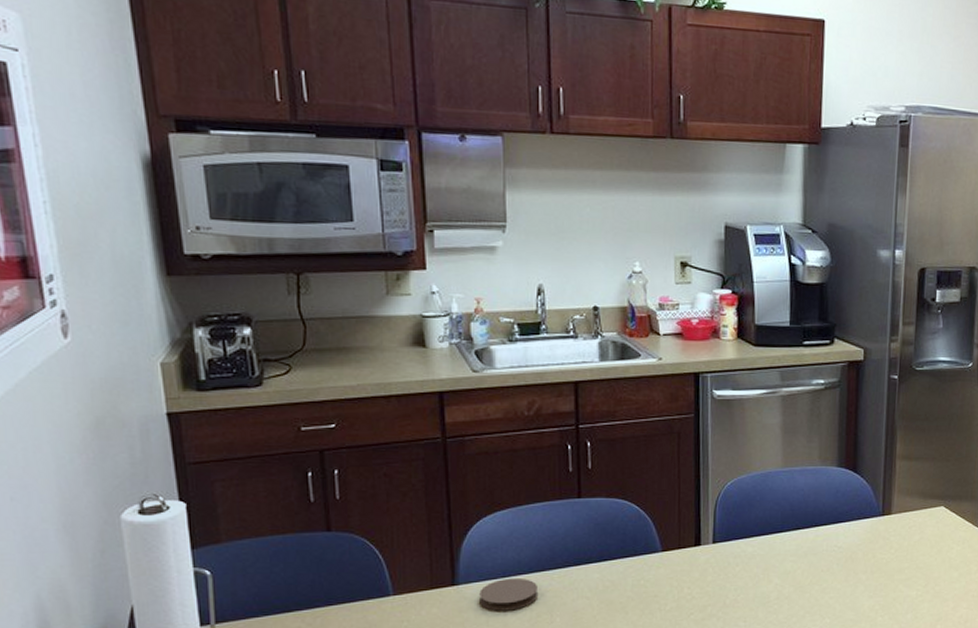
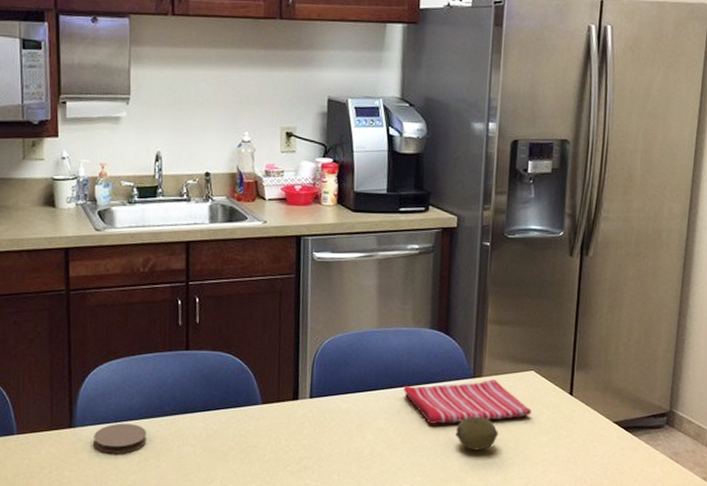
dish towel: none [810,517,942,565] -> present [403,380,532,424]
fruit: none [865,555,909,589] -> present [455,416,499,450]

